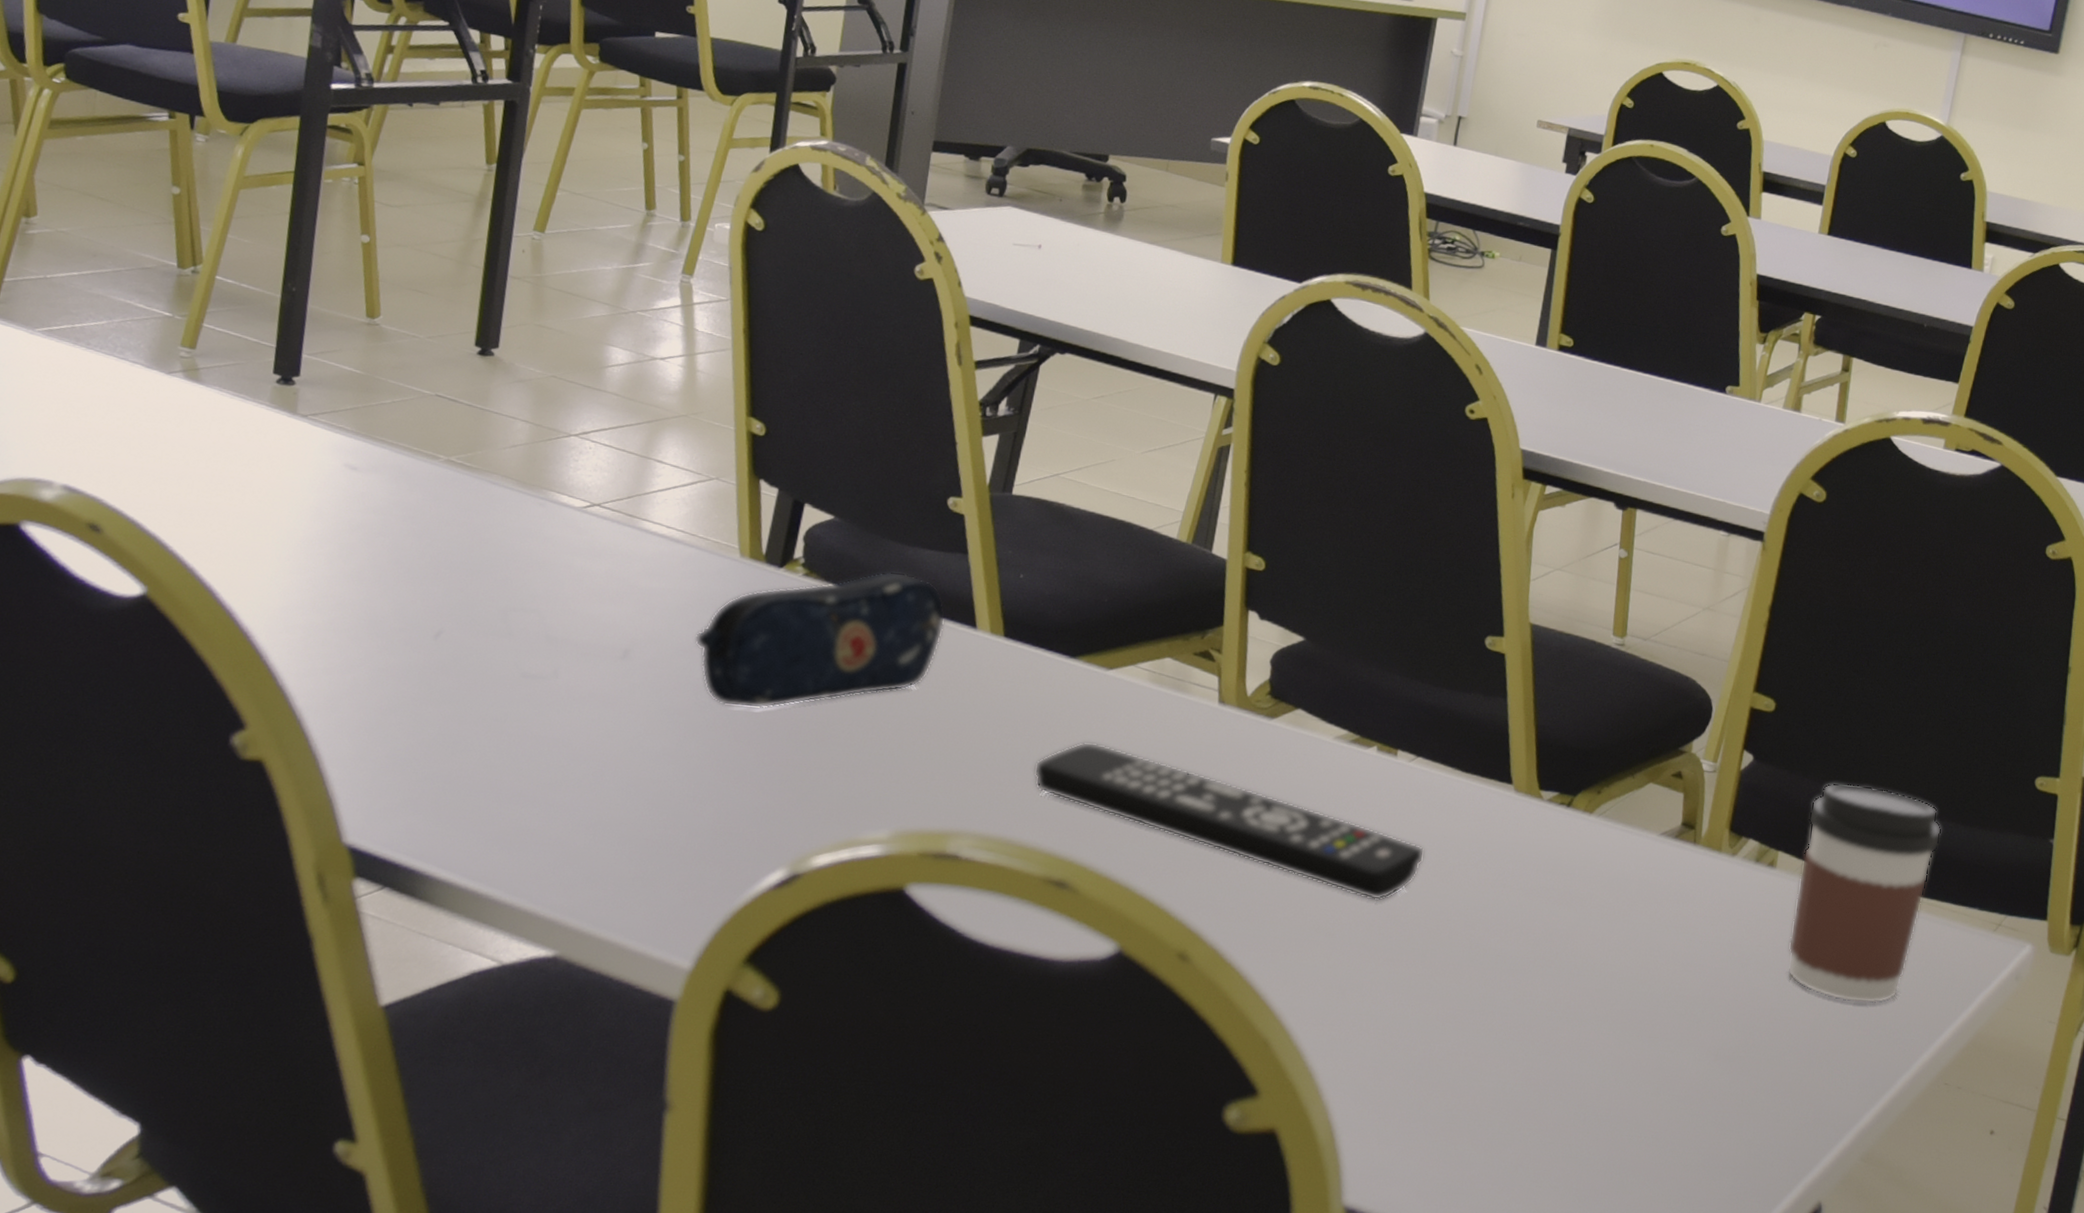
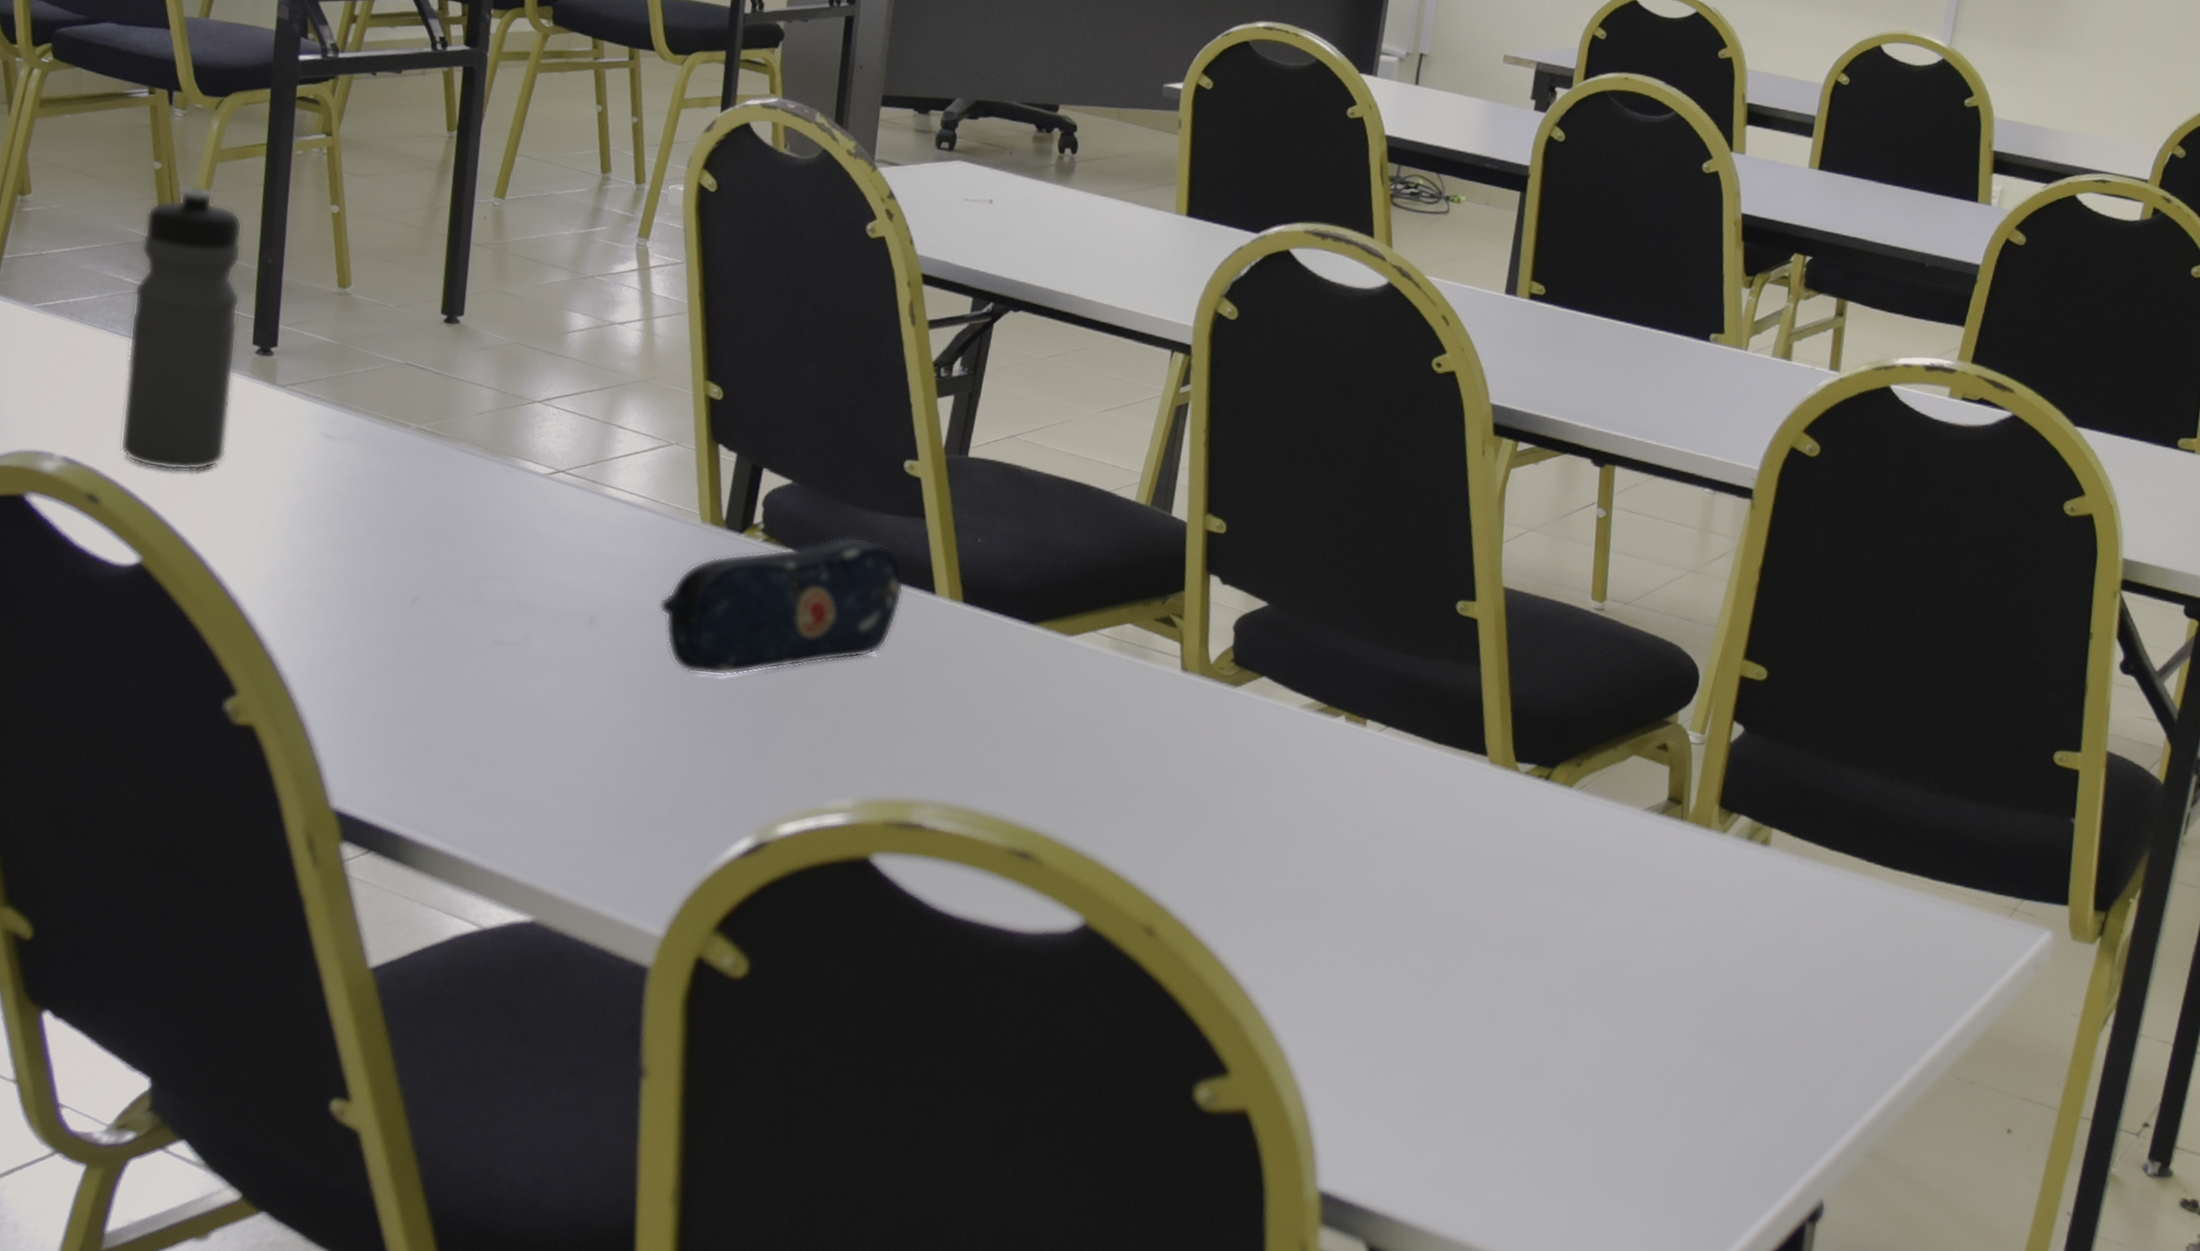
water bottle: none [126,212,266,501] -> present [120,186,243,471]
remote control: present [1034,741,1425,901] -> none [995,710,1397,876]
coffee cup: present [1788,783,1942,1004] -> none [1784,756,1951,992]

